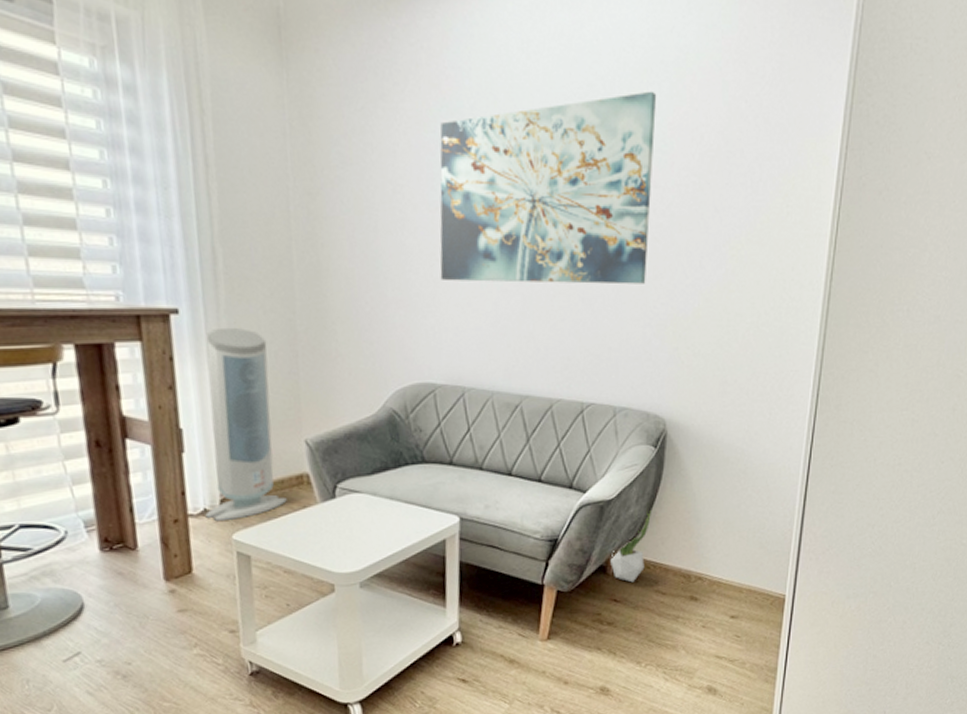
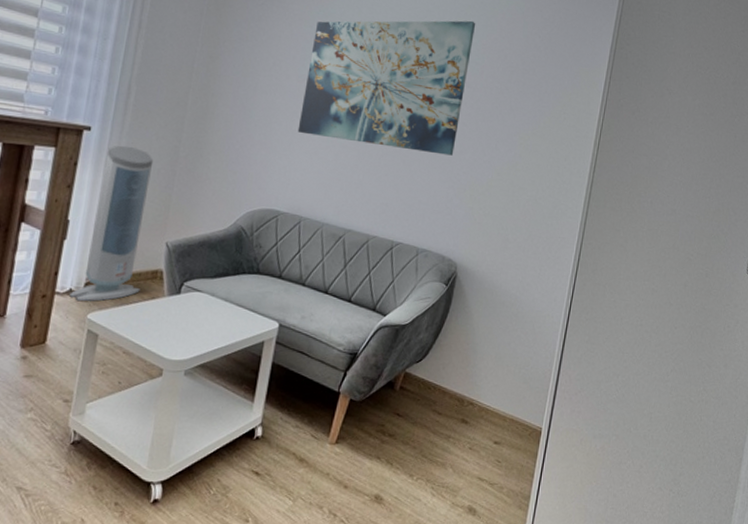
potted plant: present [610,511,651,583] -> none [398,338,437,400]

